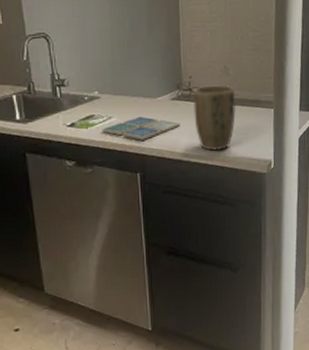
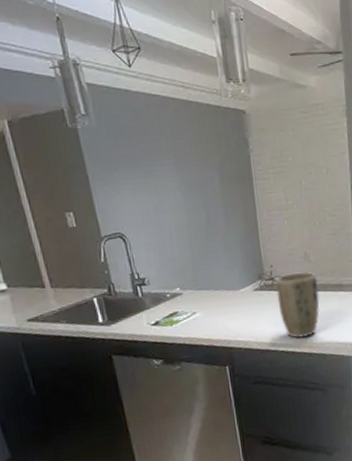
drink coaster: present [102,116,180,140] -> none [186,309,265,334]

